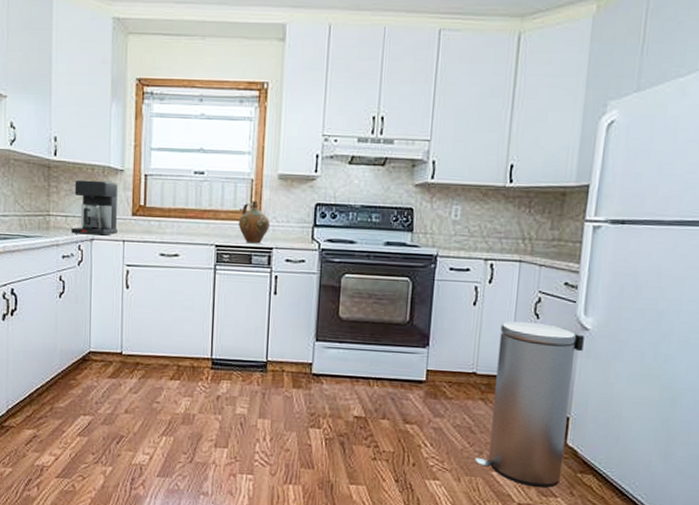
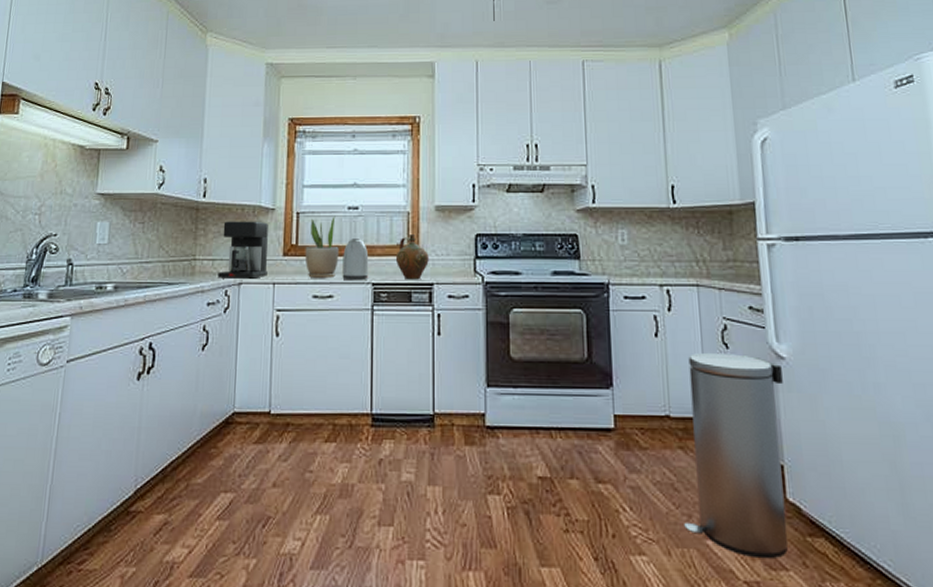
potted plant: none [152,179,185,238] -> present [305,215,339,278]
kettle: none [187,202,213,241] -> present [342,239,369,280]

